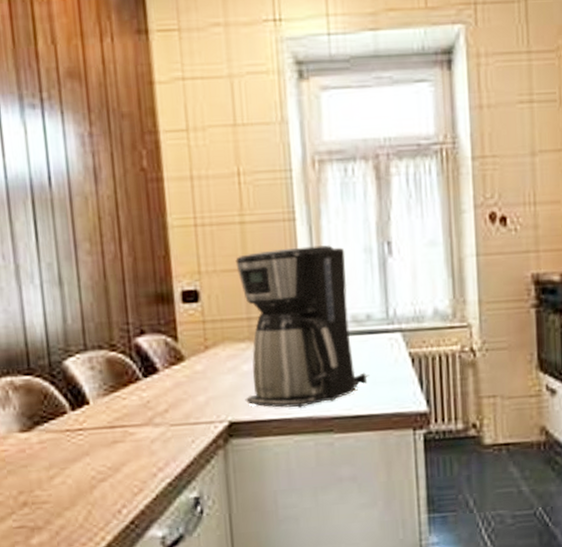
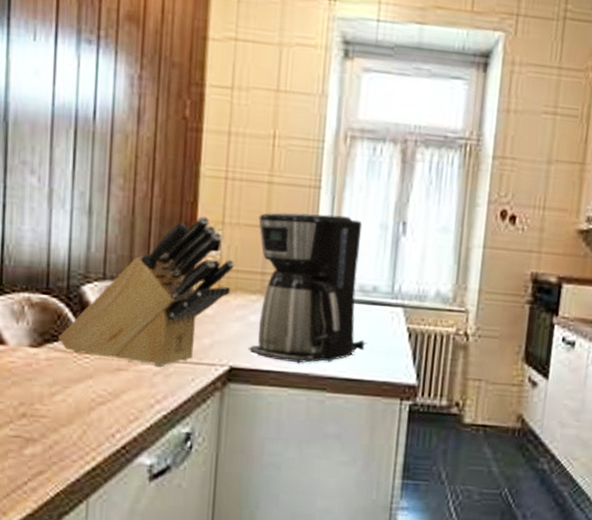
knife block: none [48,269,219,434] -> present [58,216,235,368]

